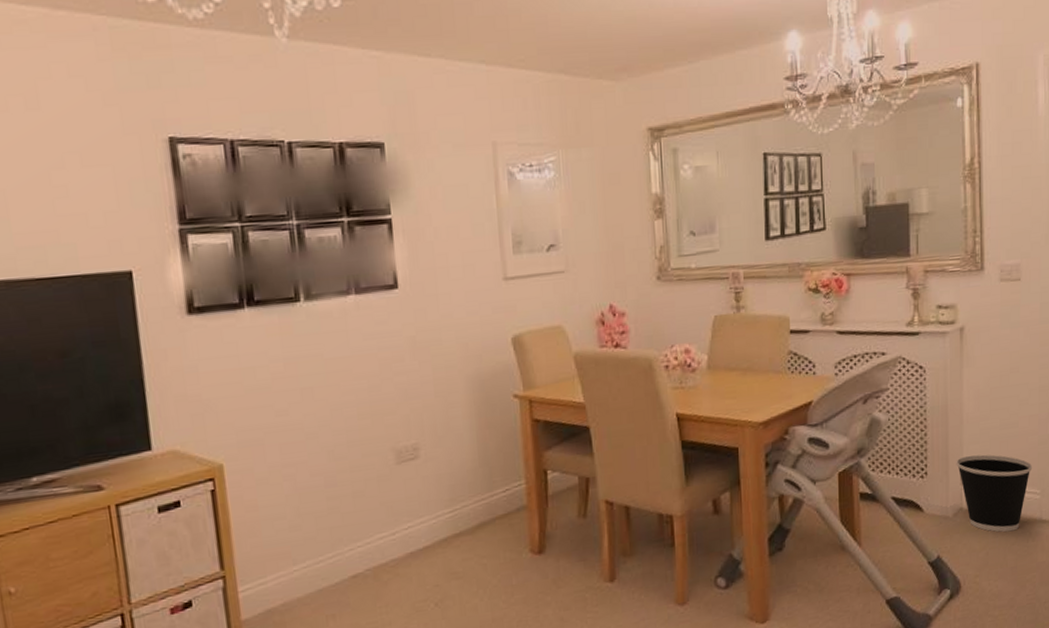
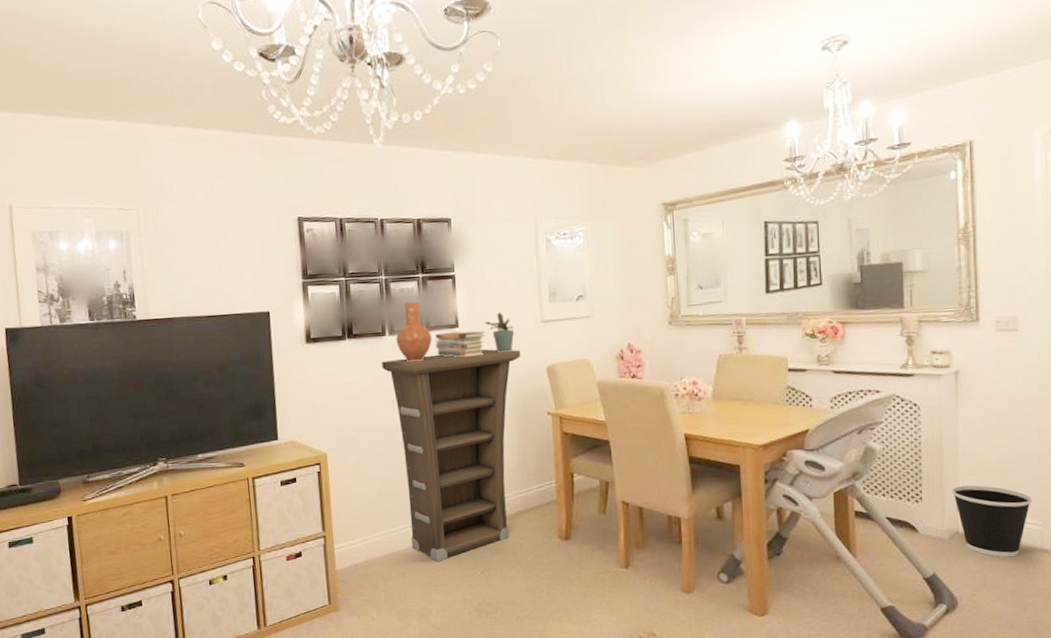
cabinet: none [296,315,480,596] -> present [382,348,521,562]
vase: none [314,255,363,337] -> present [396,302,432,363]
book stack: none [367,292,432,329] -> present [435,331,485,358]
potted plant: none [432,267,470,320] -> present [485,312,514,352]

